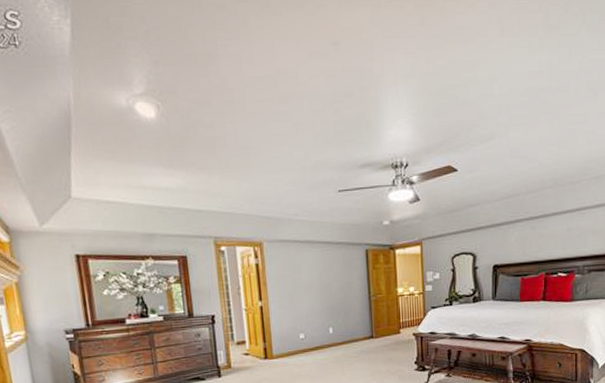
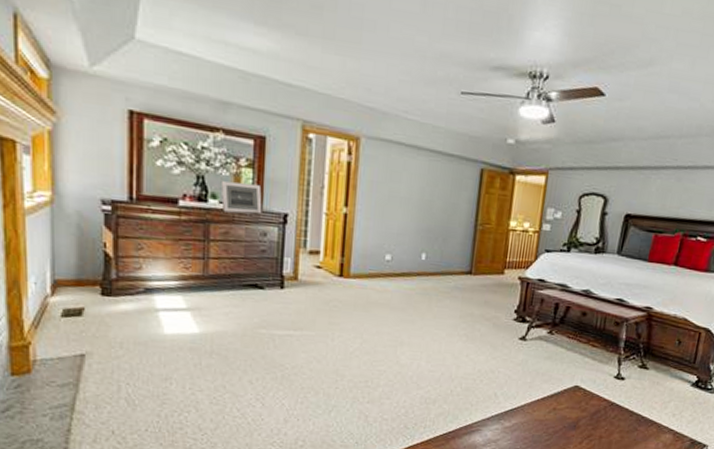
picture frame: none [156,295,194,323] -> present [220,181,263,215]

